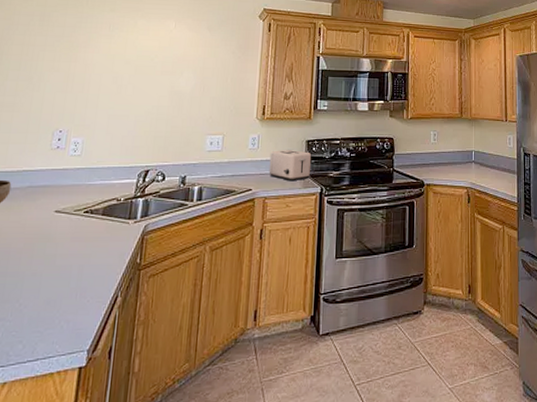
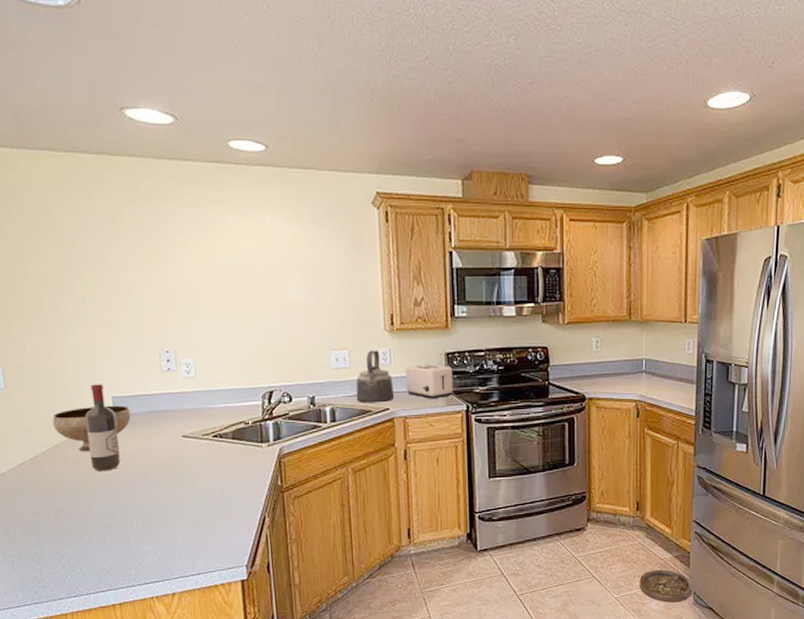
kettle: none [223,136,258,184] -> present [356,350,395,403]
pet bowl: none [472,356,523,394] -> present [639,569,693,603]

